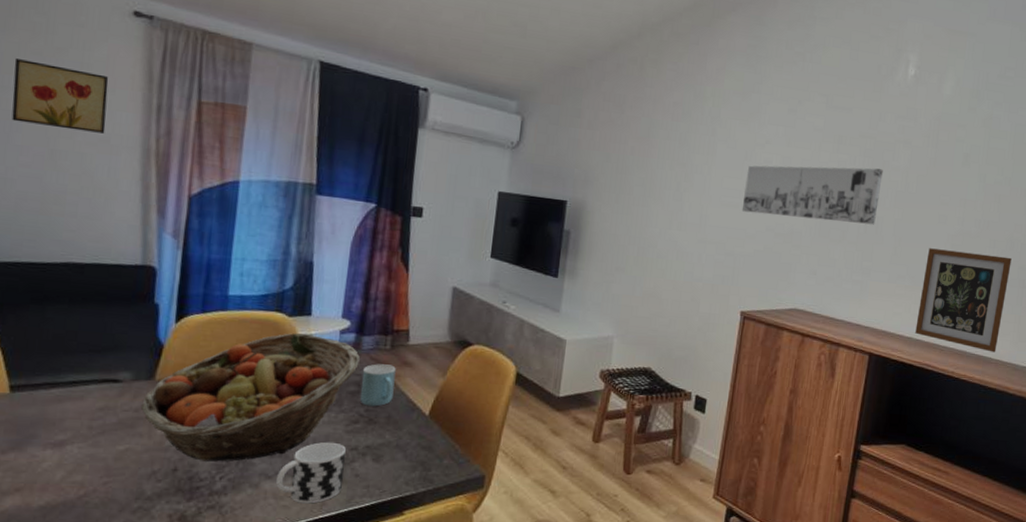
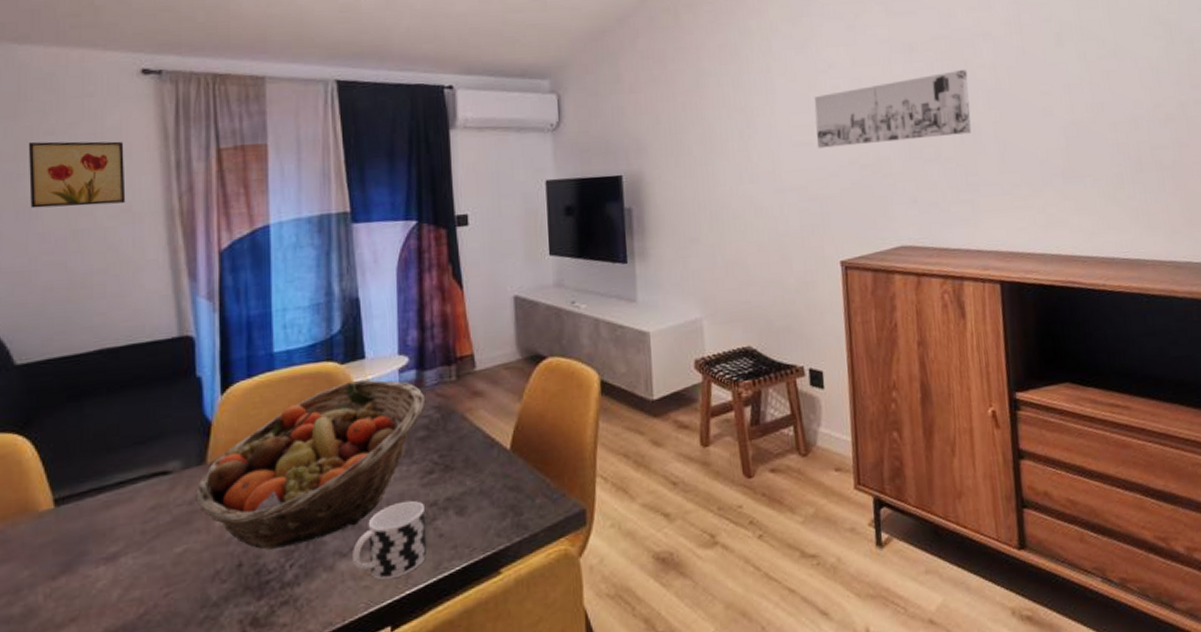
mug: present [359,364,396,407] -> none [429,398,468,451]
picture frame: present [915,248,1012,352] -> none [1040,138,1150,253]

